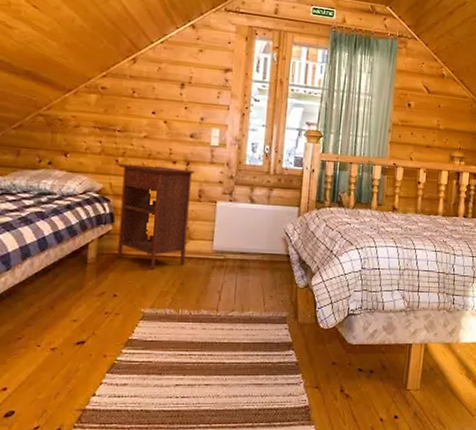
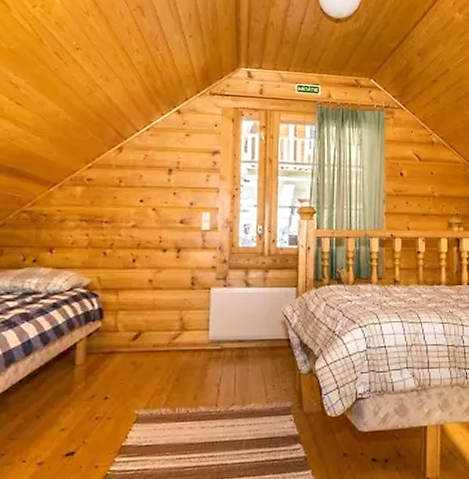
nightstand: present [117,163,195,269] -> none [106,255,186,366]

